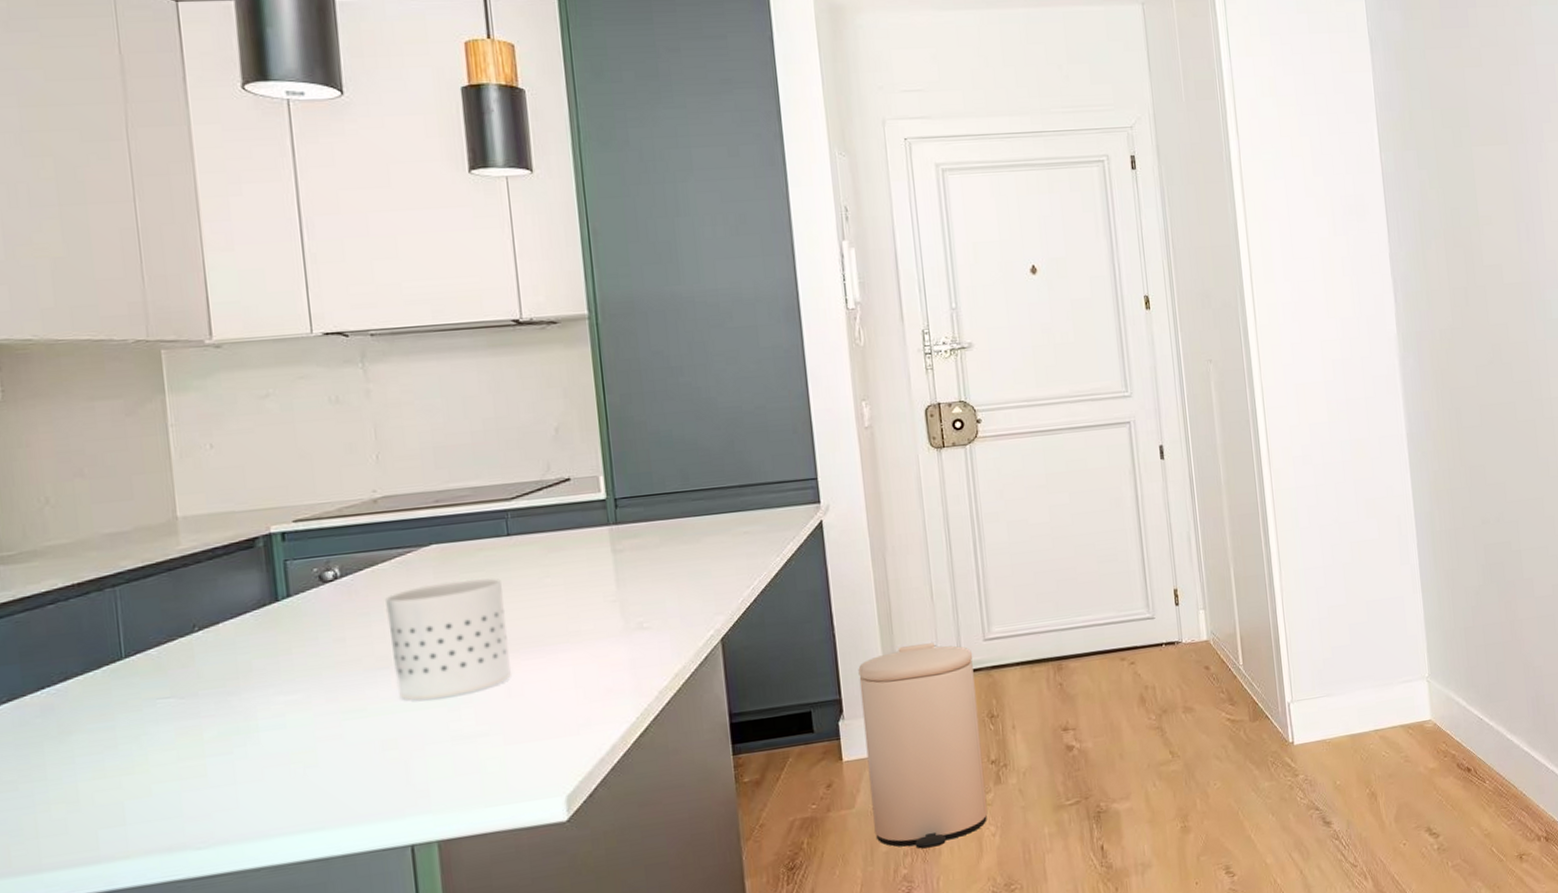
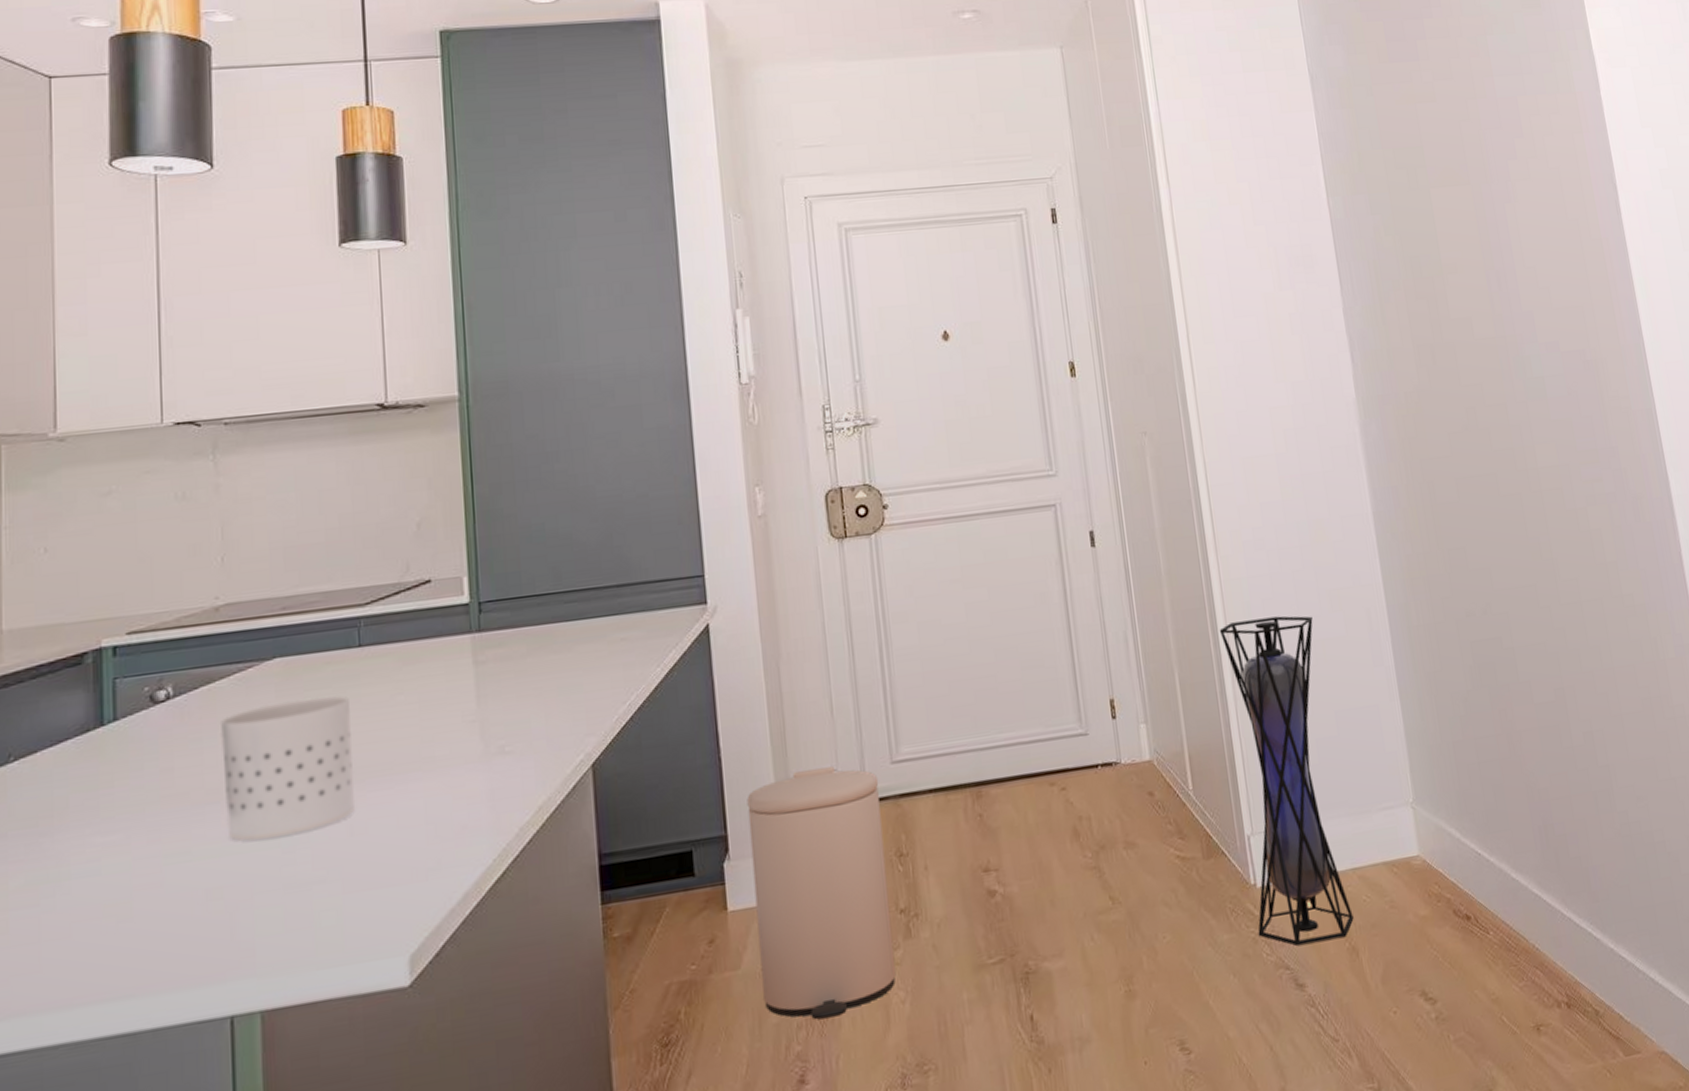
lantern: none [1270,520,1374,791] -> present [1219,615,1354,946]

